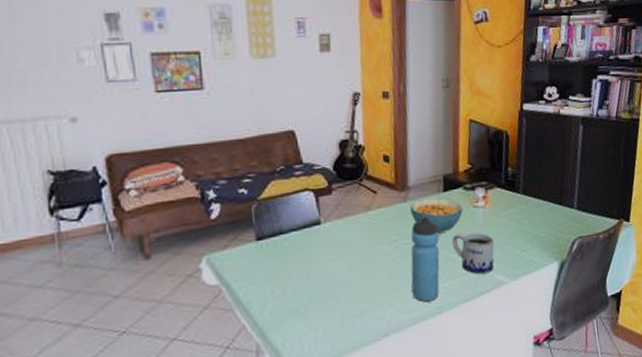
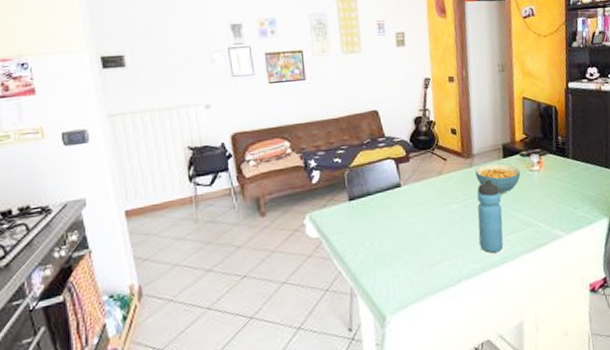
mug: present [451,232,495,275] -> none [512,192,551,230]

